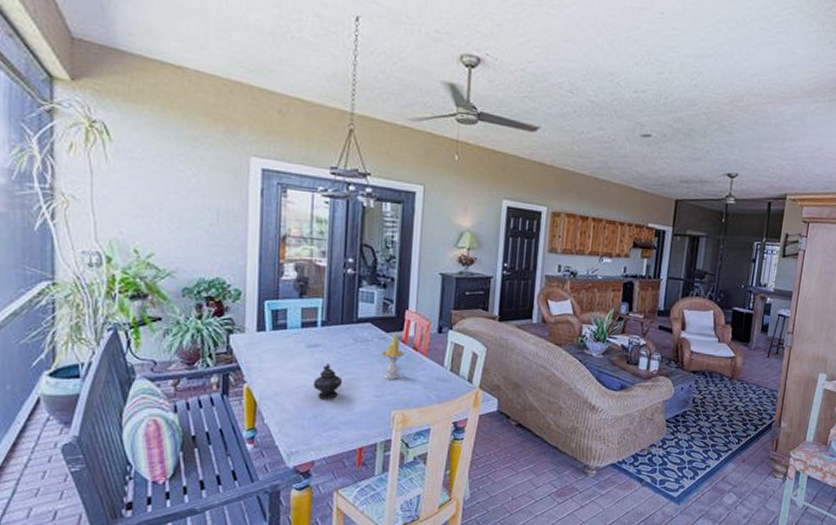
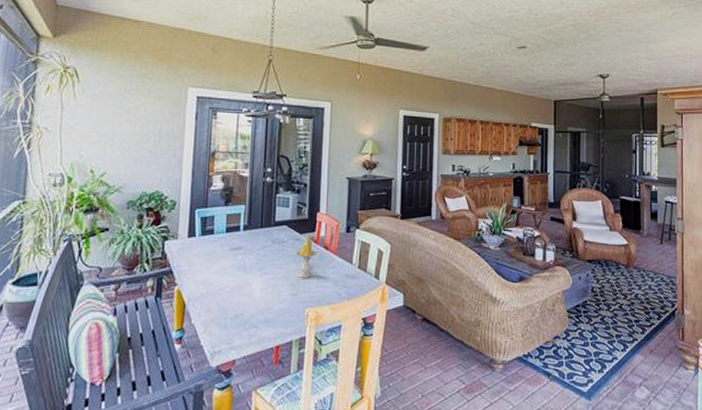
teapot: present [314,364,343,400] -> none [236,265,262,300]

